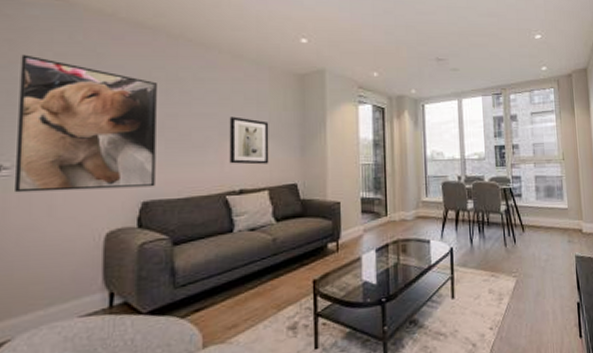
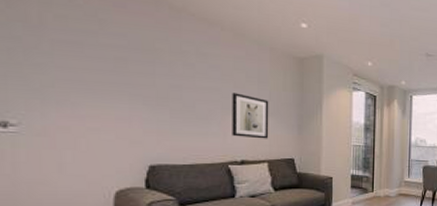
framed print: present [13,54,157,193] -> none [19,13,161,152]

